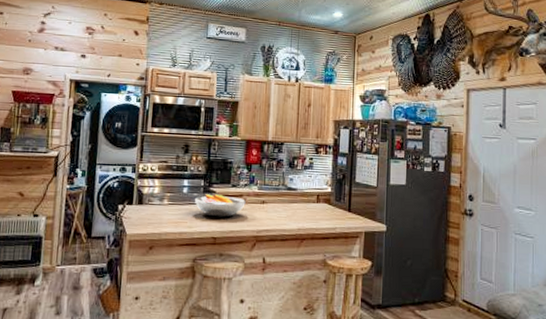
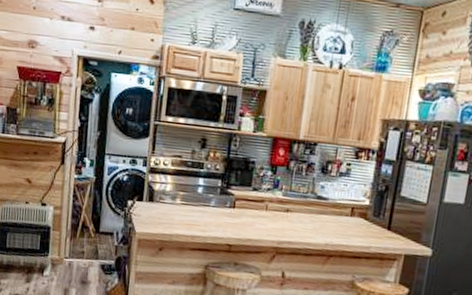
fruit bowl: present [194,194,247,217] -> none [209,196,269,224]

